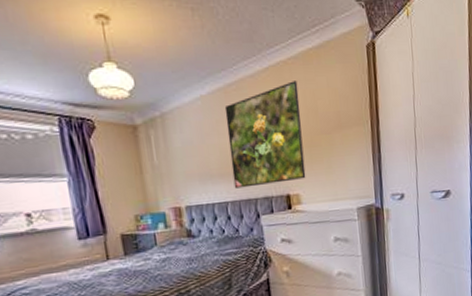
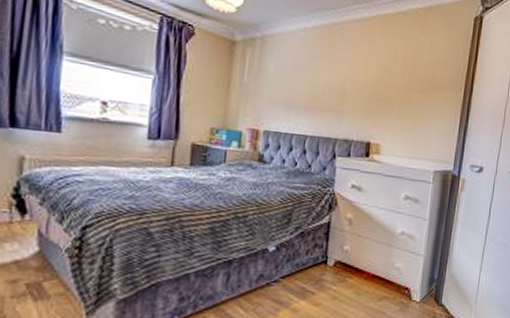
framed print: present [224,81,306,189] -> none [317,34,401,130]

